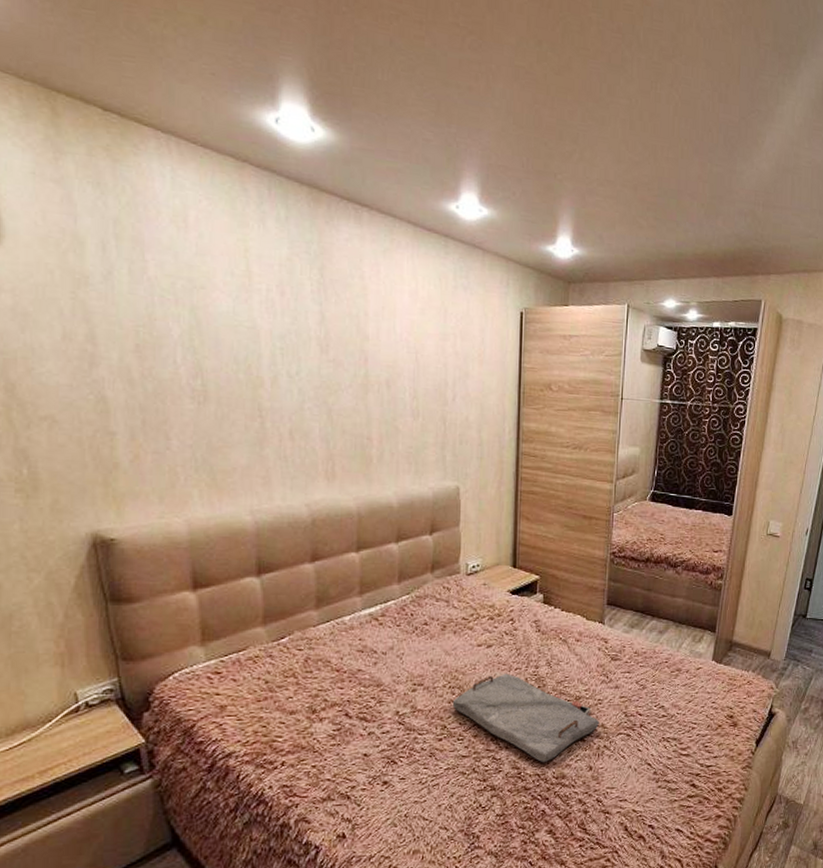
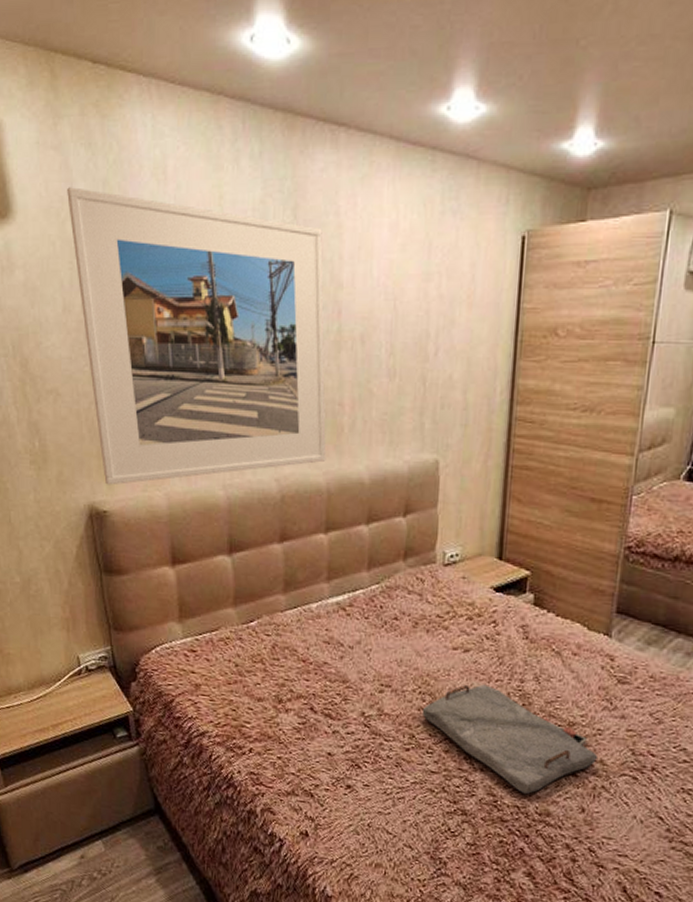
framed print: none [70,220,356,513] -> present [67,187,327,485]

